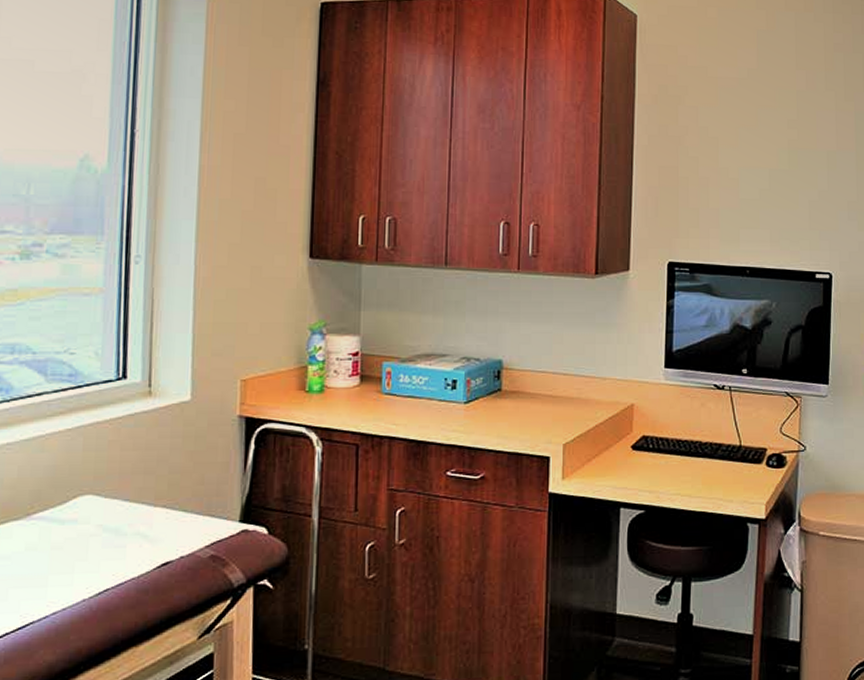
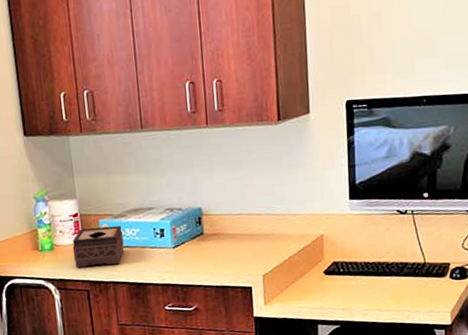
tissue box: none [346,370,408,417] -> present [72,225,125,268]

